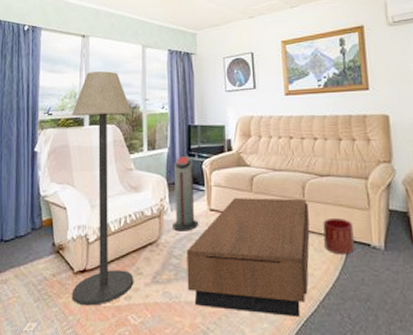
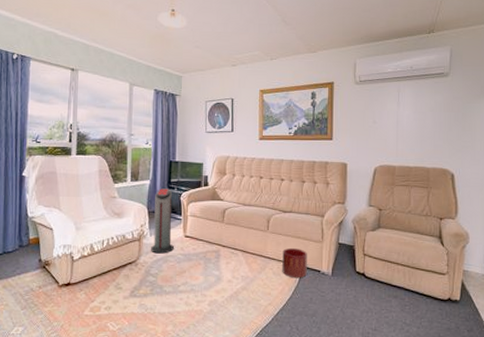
floor lamp: present [72,71,134,306] -> none [56,105,118,314]
coffee table: present [186,198,310,317] -> none [161,227,271,328]

